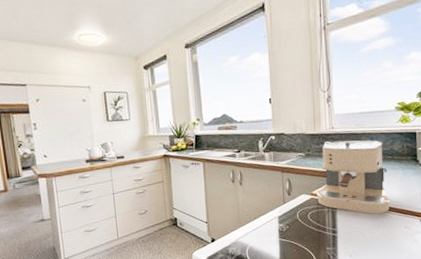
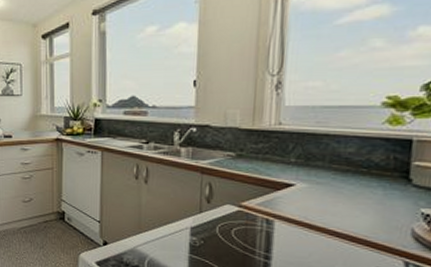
coffee maker: present [316,140,390,214] -> none [246,141,358,244]

